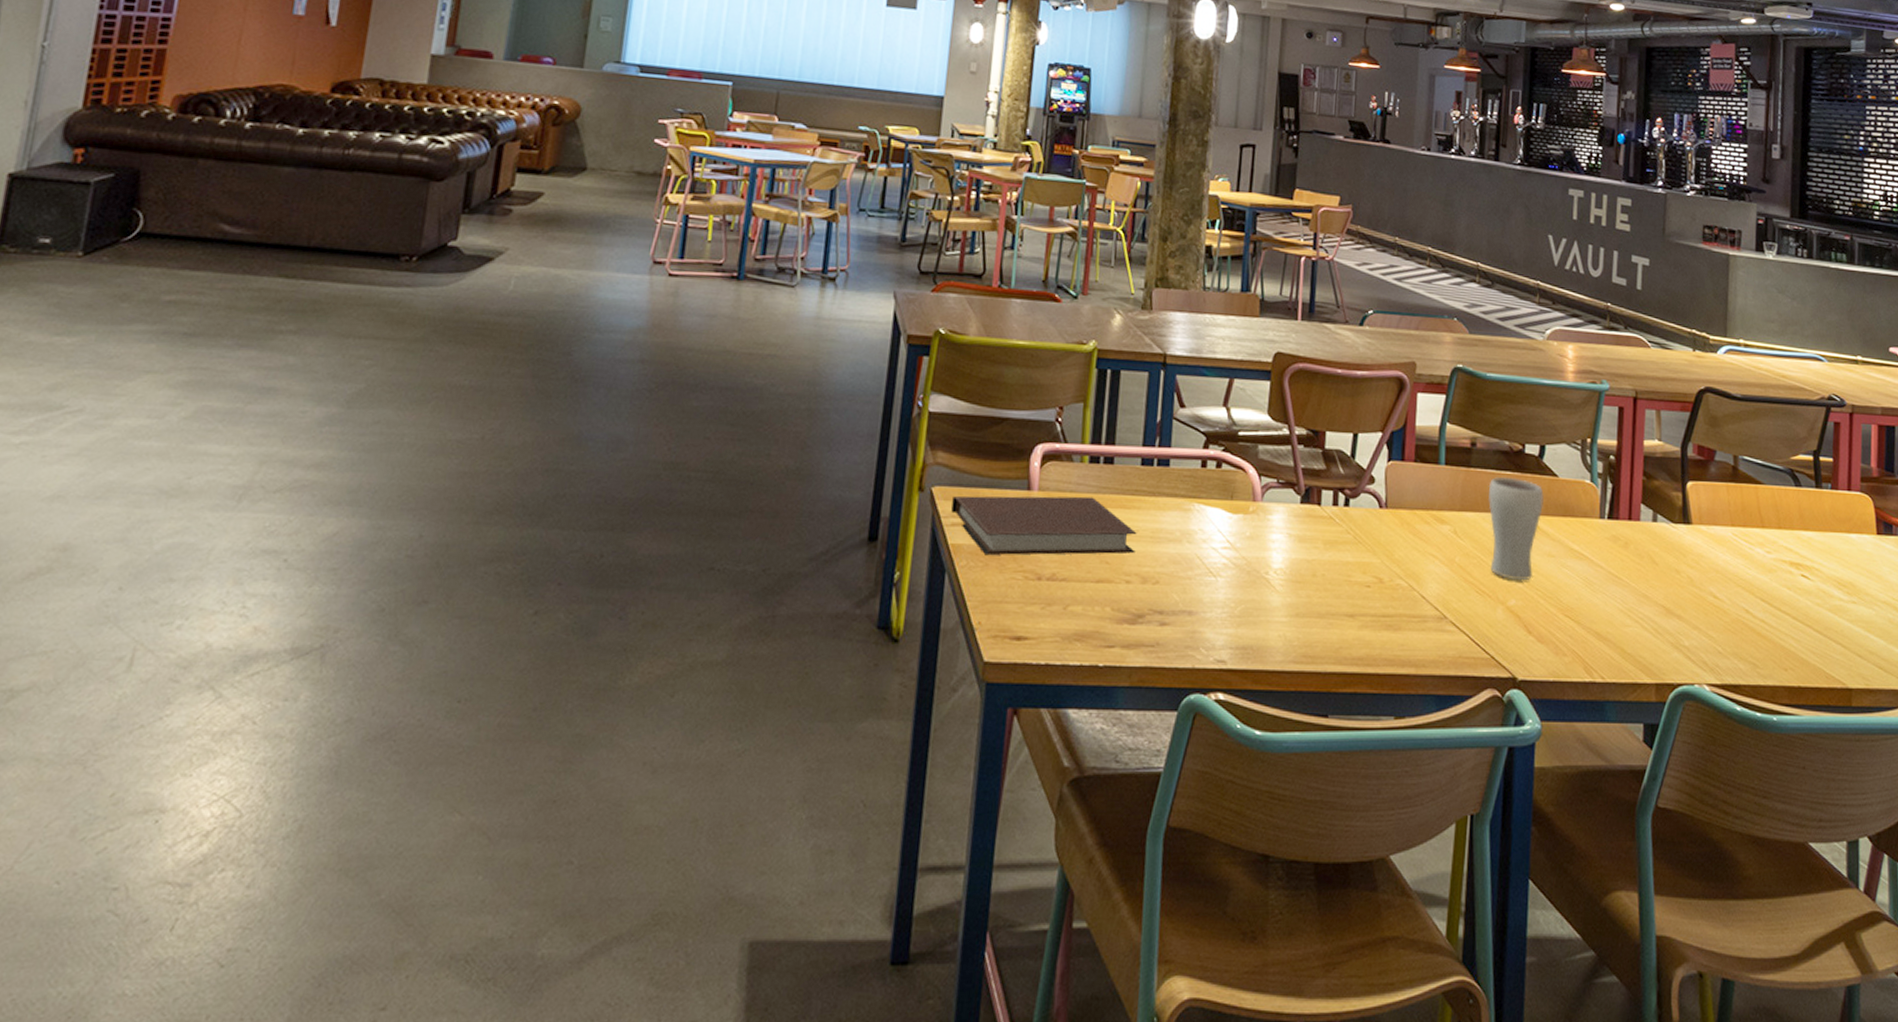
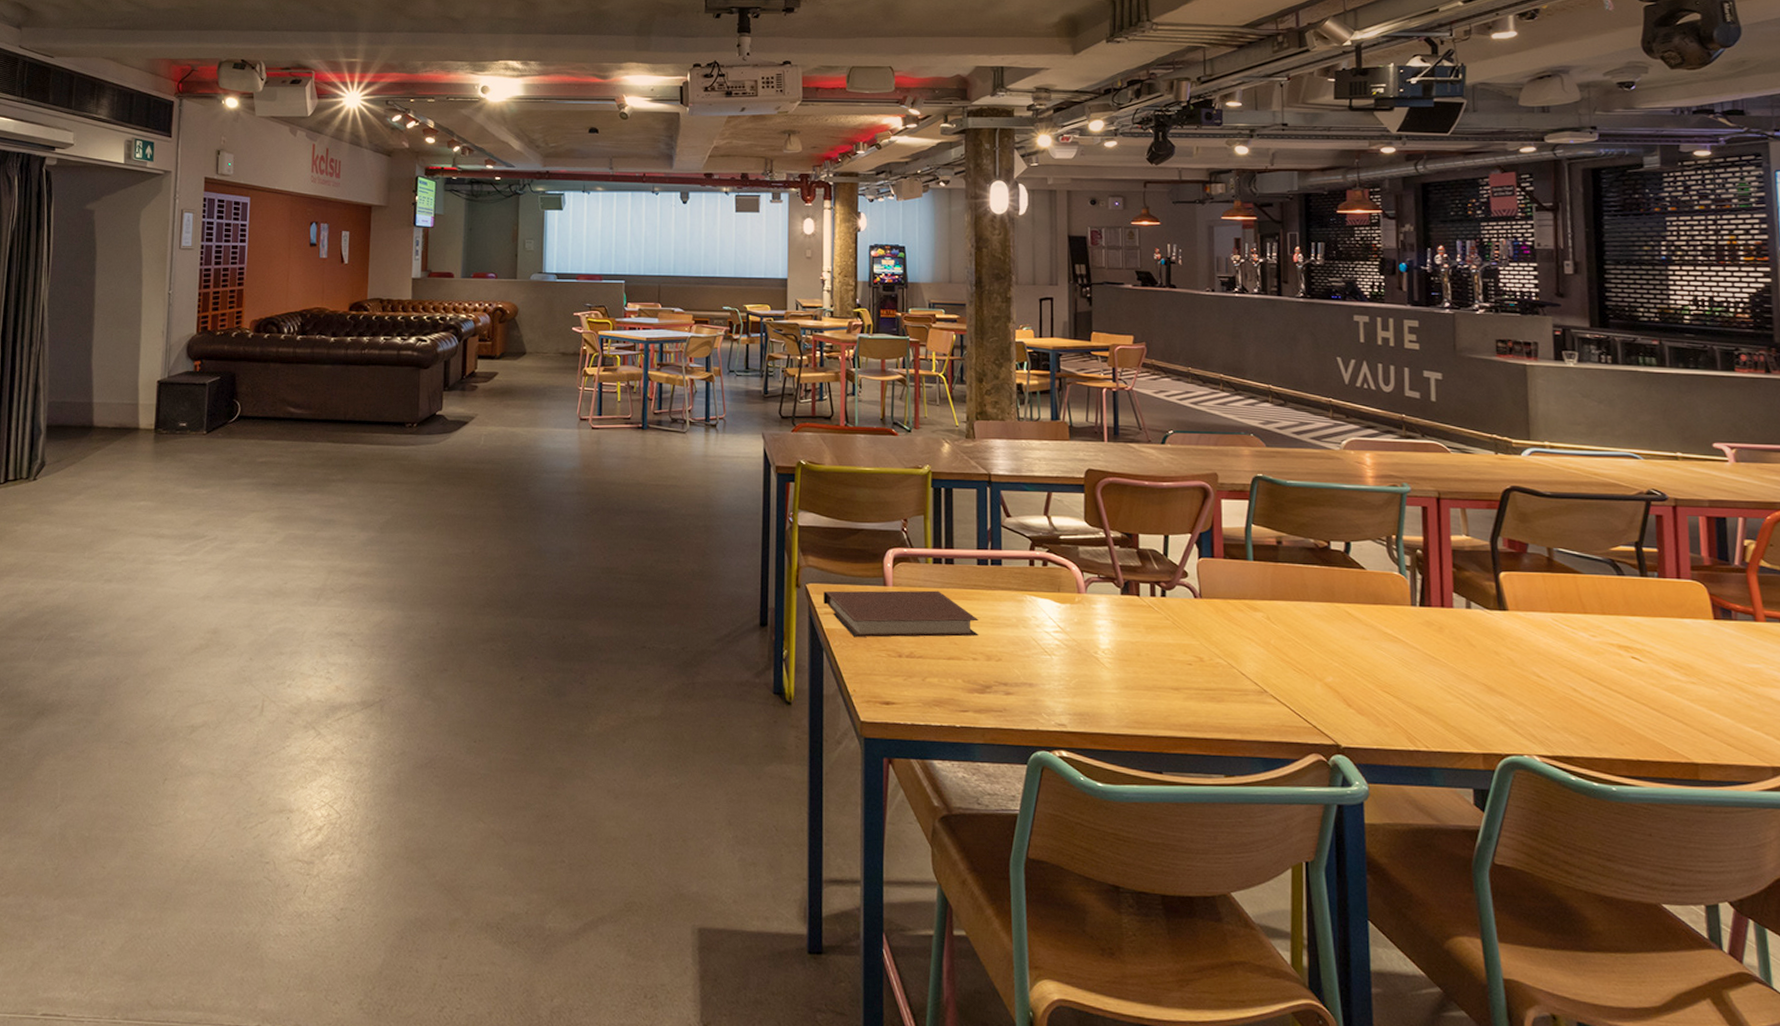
drinking glass: present [1488,476,1544,581] -> none [1297,569,1353,661]

